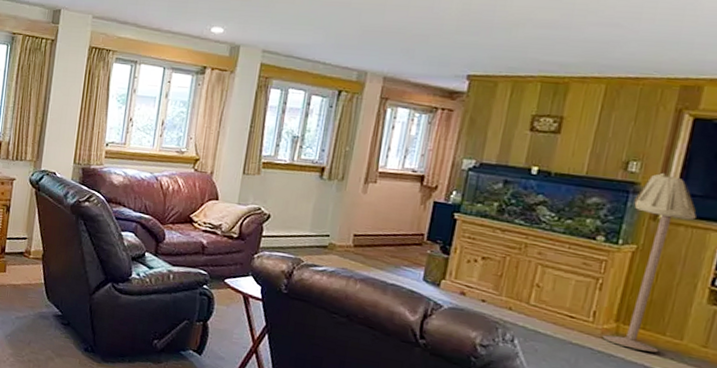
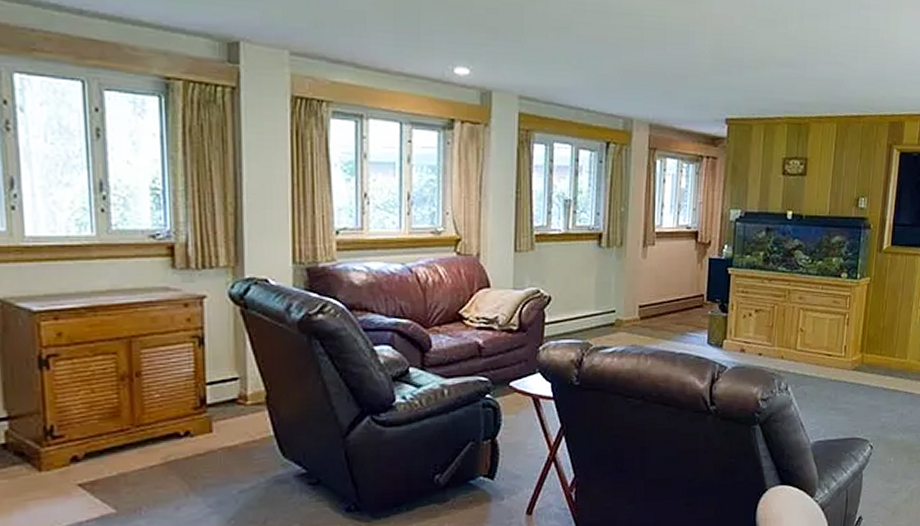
floor lamp: present [602,172,697,353] -> none [852,206,908,375]

